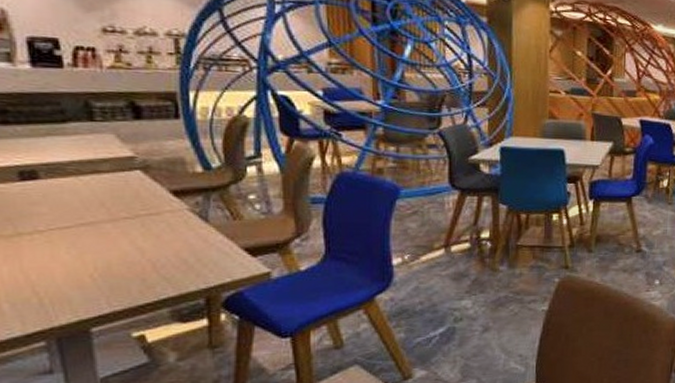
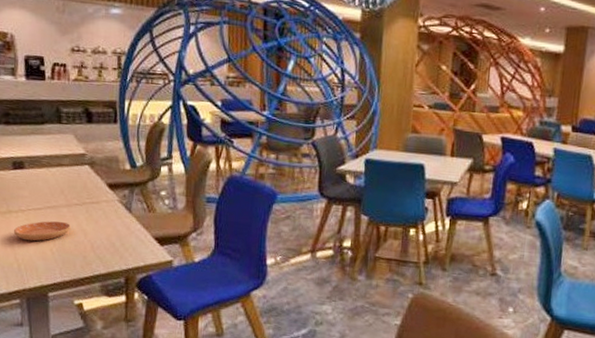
saucer: none [27,240,119,268] -> present [13,221,71,242]

